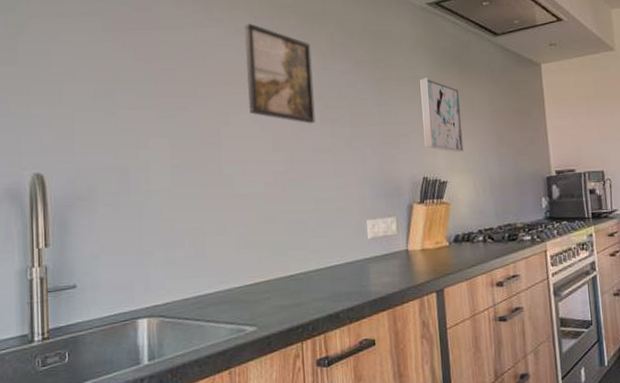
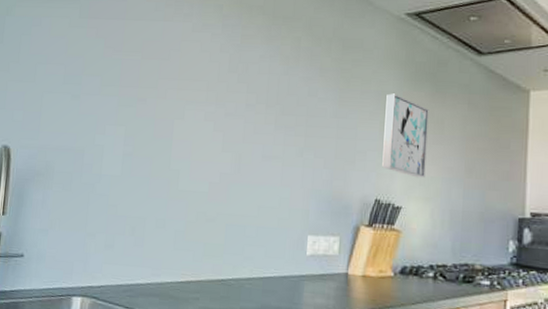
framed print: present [244,23,315,124] -> none [204,21,275,129]

